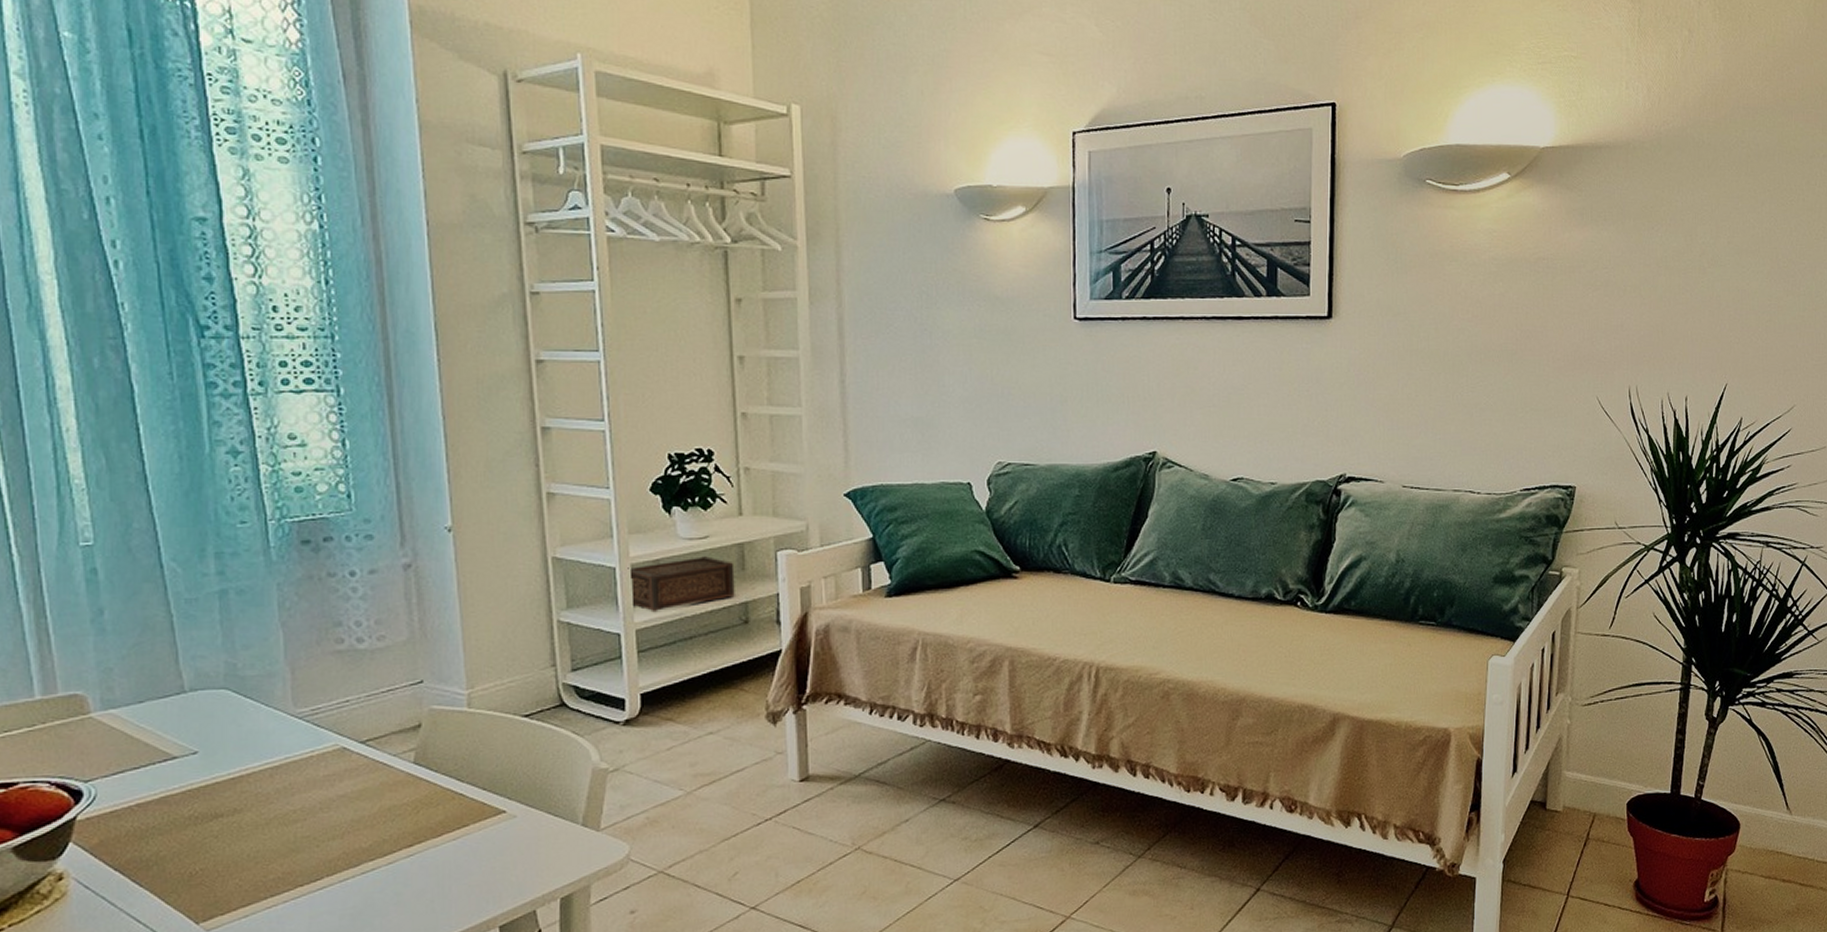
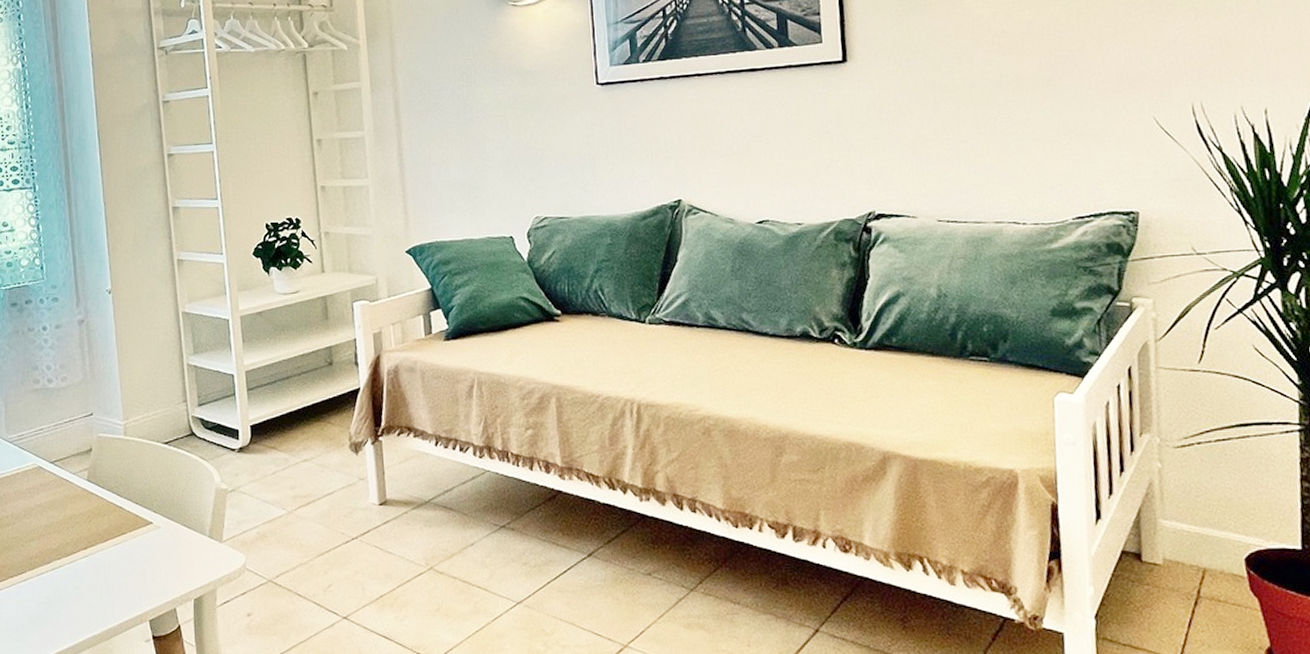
decorative box: present [627,556,735,613] -> none [238,308,321,357]

